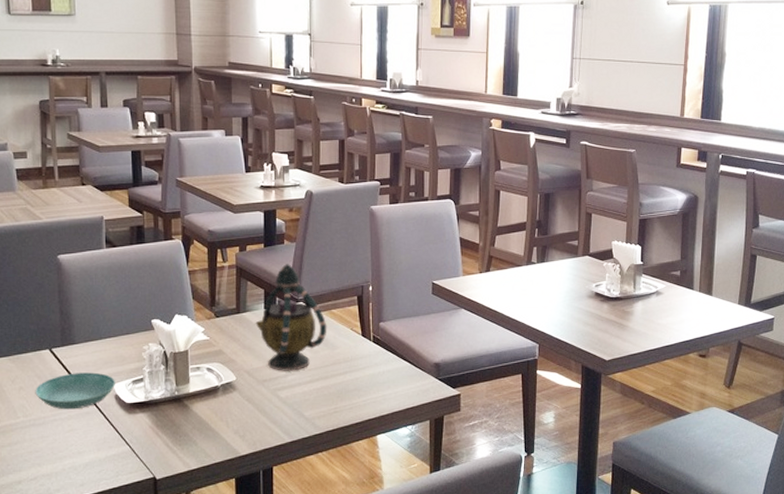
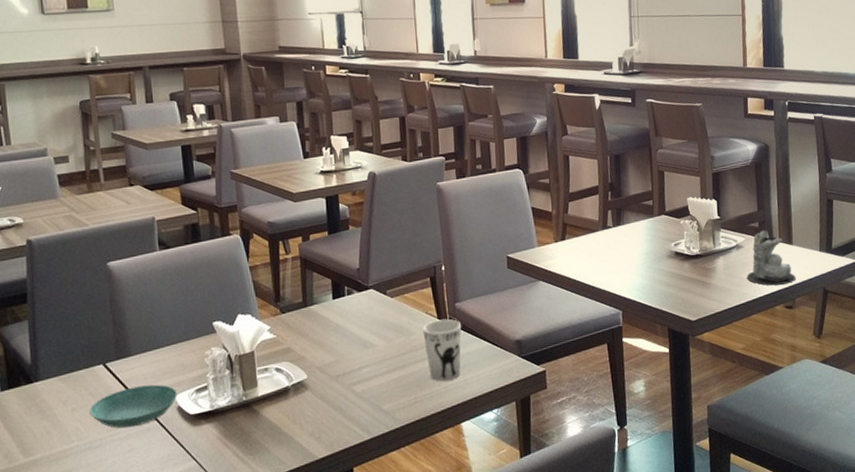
teapot: present [255,263,327,372] -> none [324,249,401,365]
cup: none [347,336,384,395] -> present [423,319,462,381]
candle: none [663,278,712,334] -> present [746,229,796,286]

